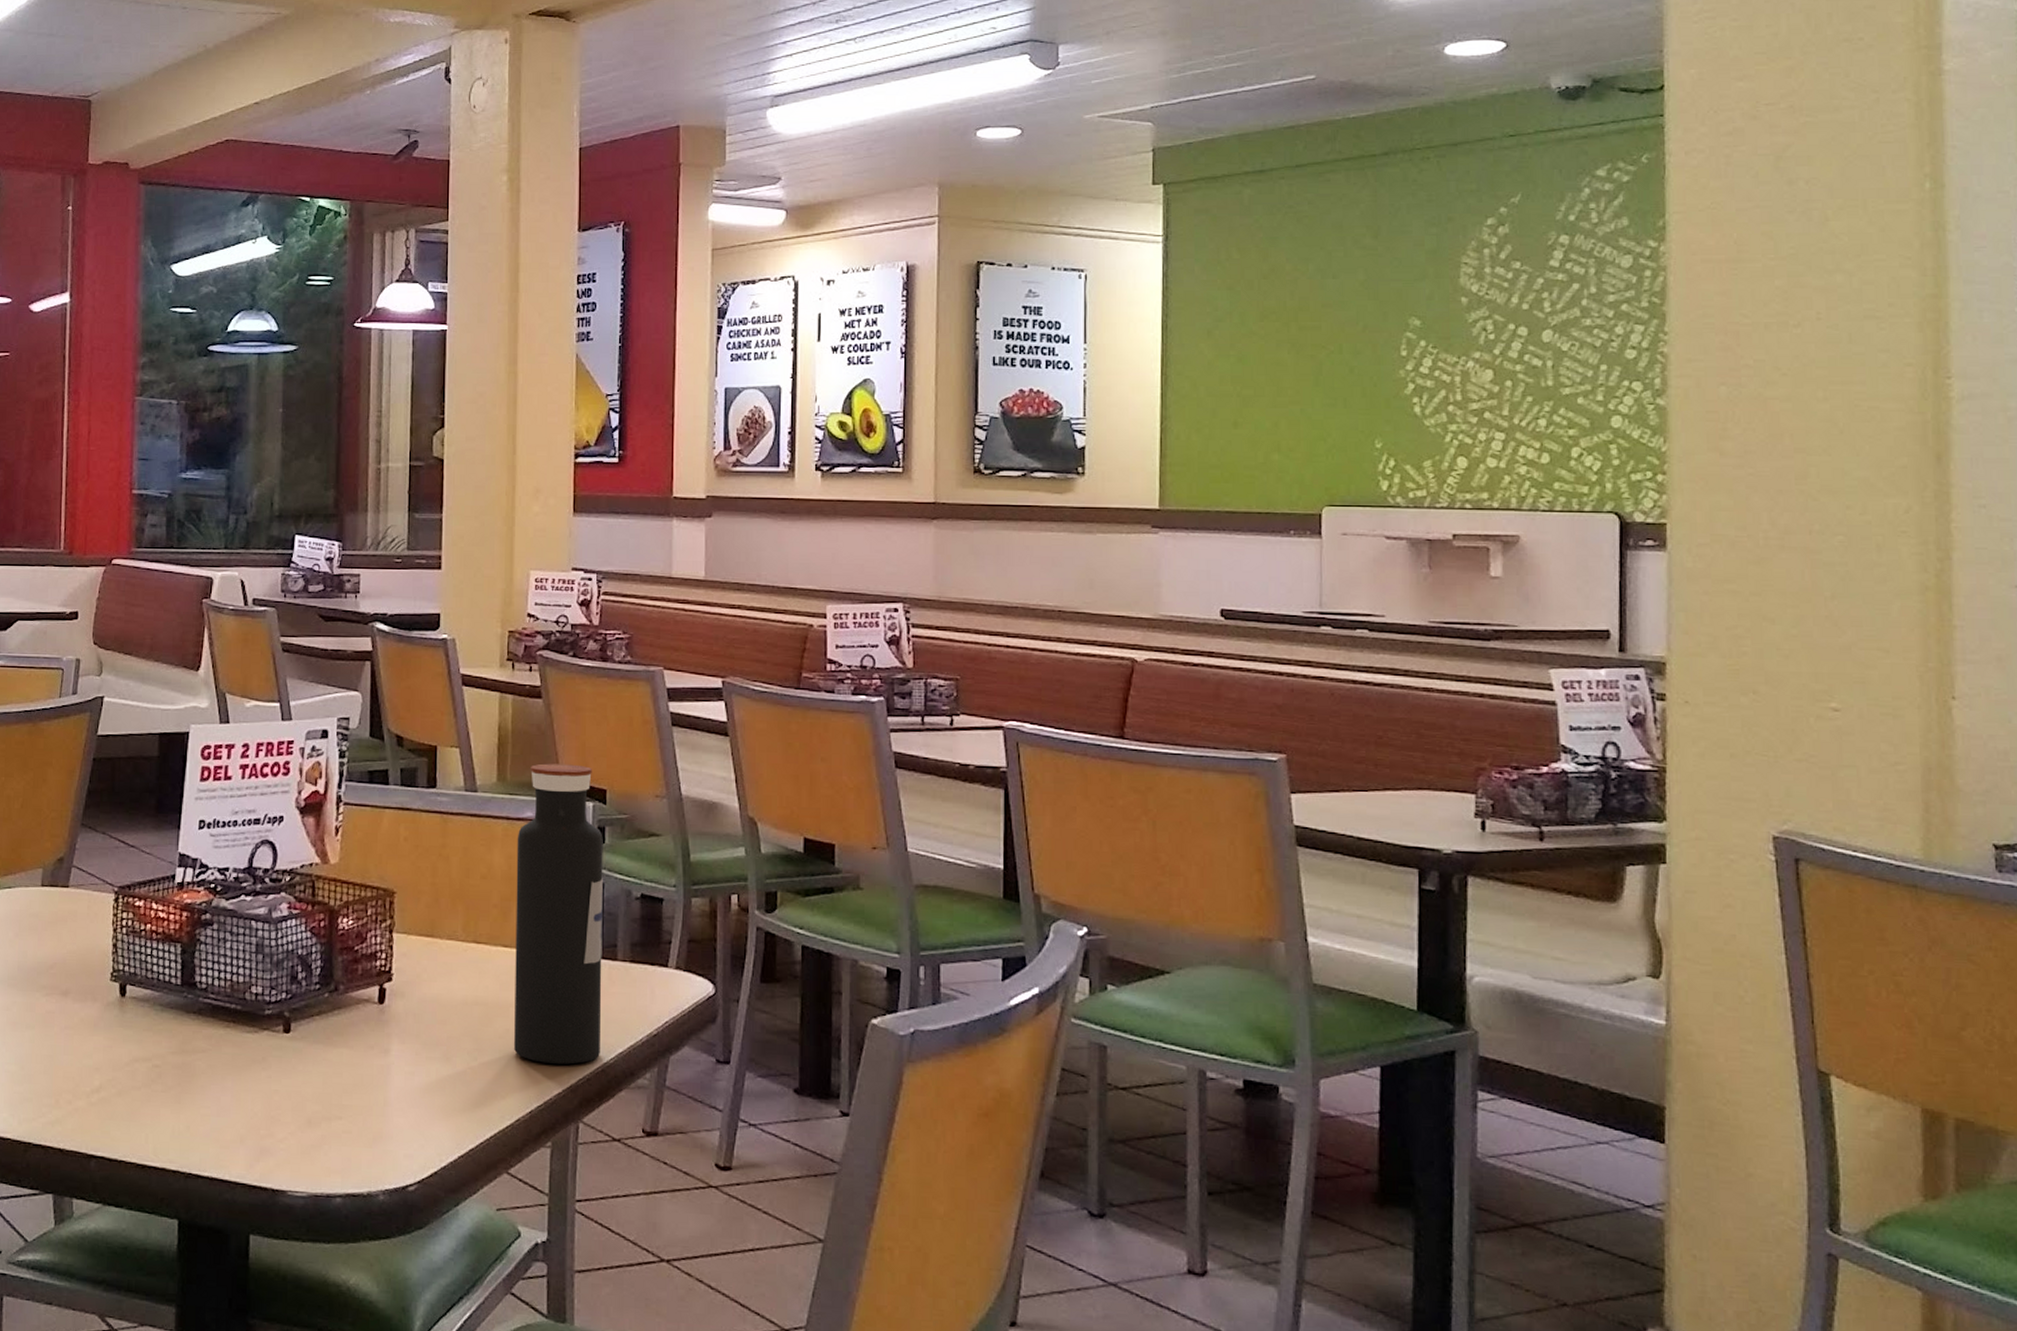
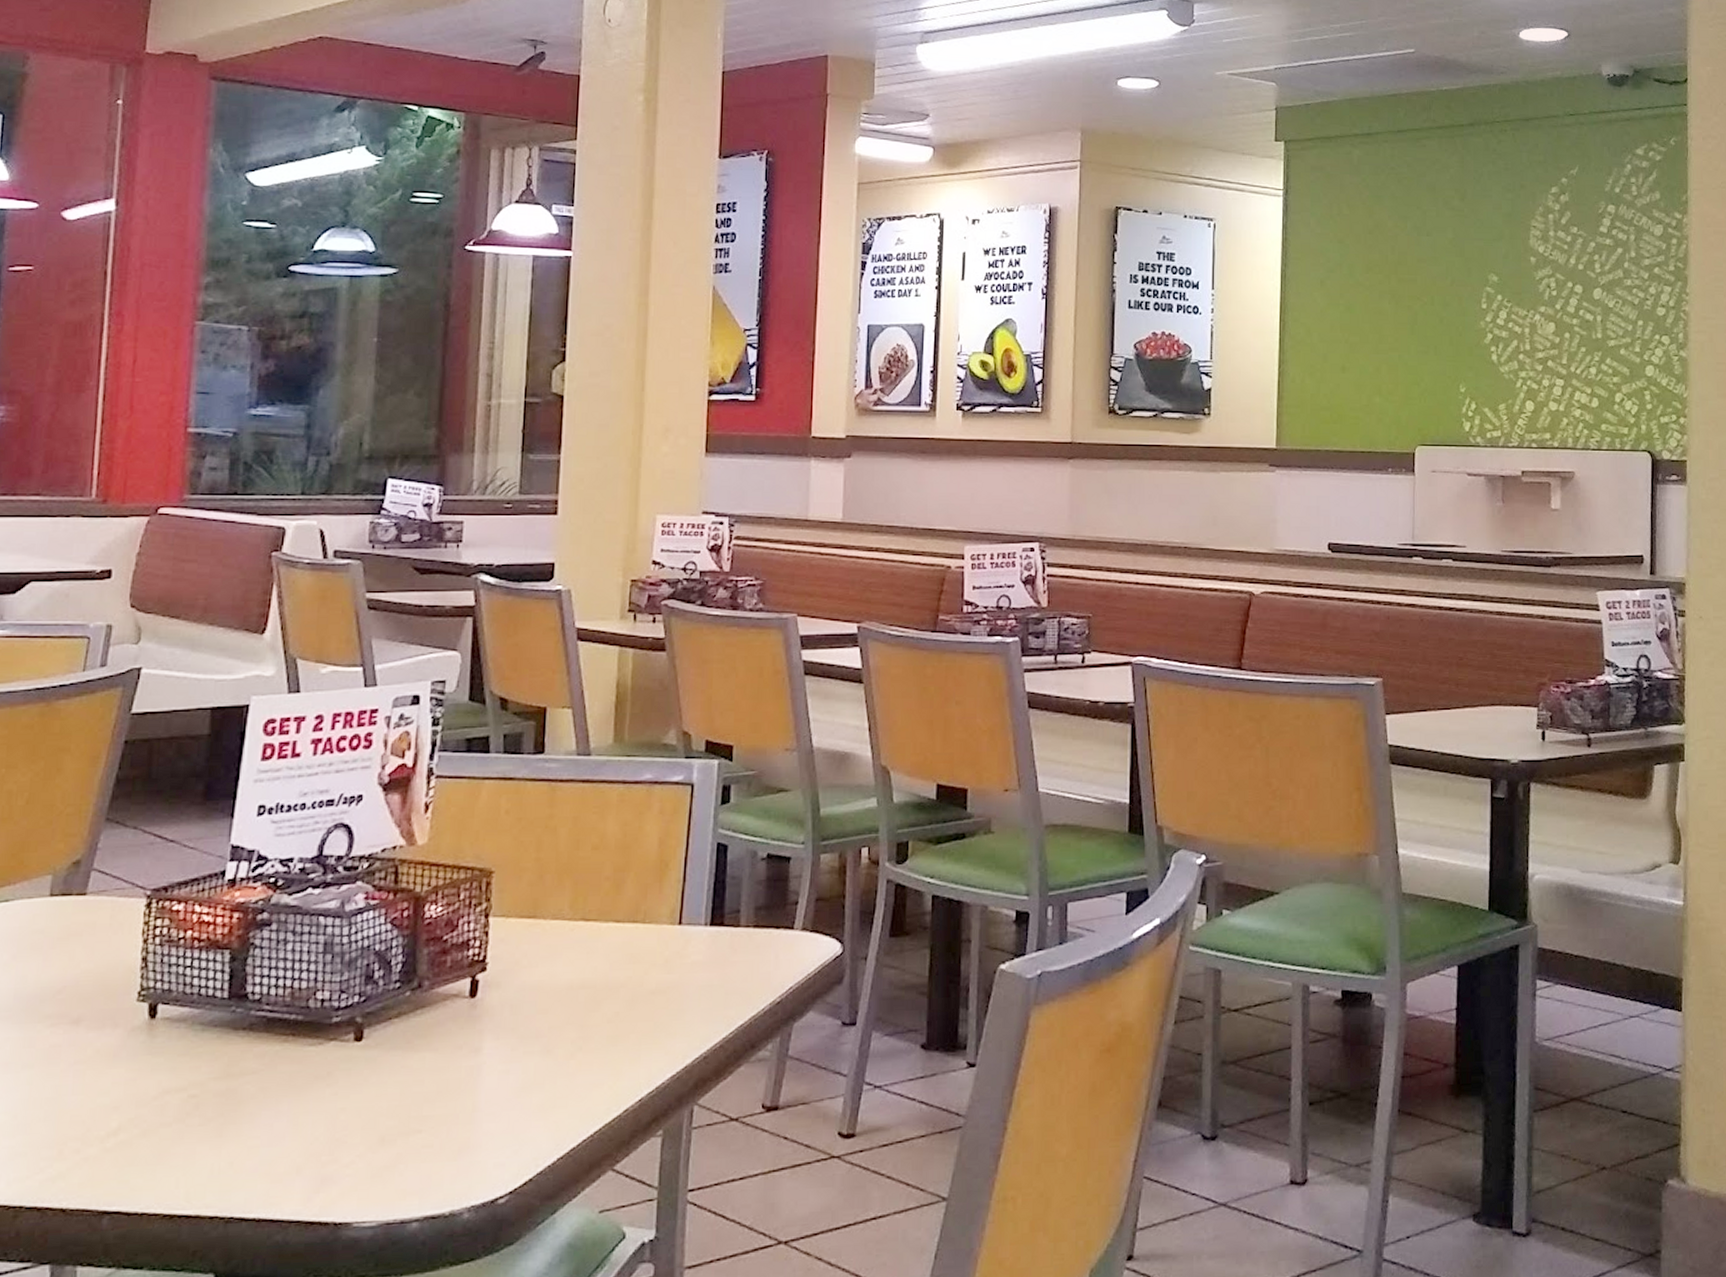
water bottle: present [514,763,603,1065] -> none [624,720,728,1045]

